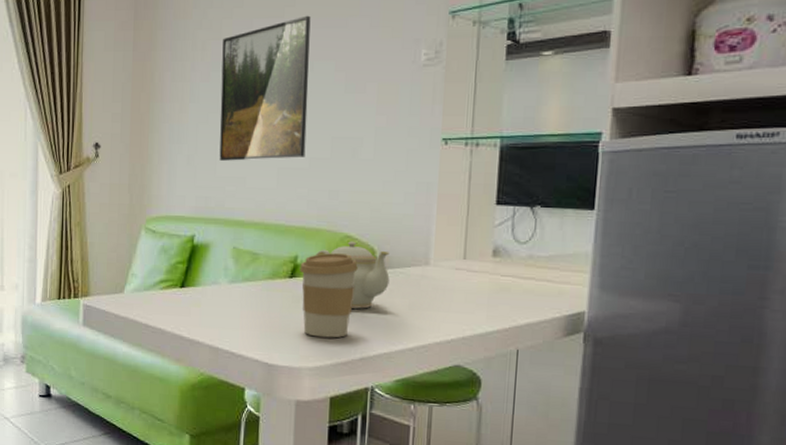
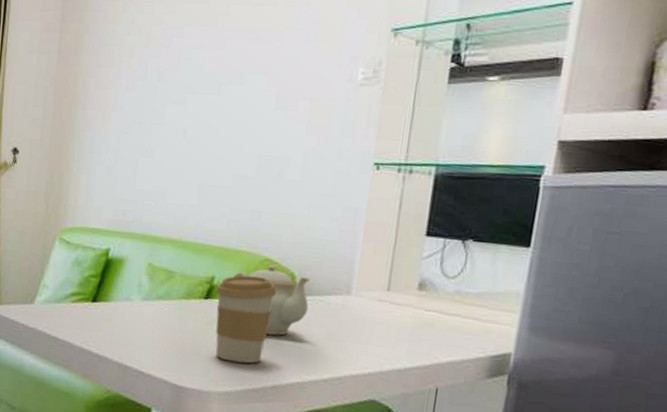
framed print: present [219,15,311,161] -> none [140,25,245,176]

